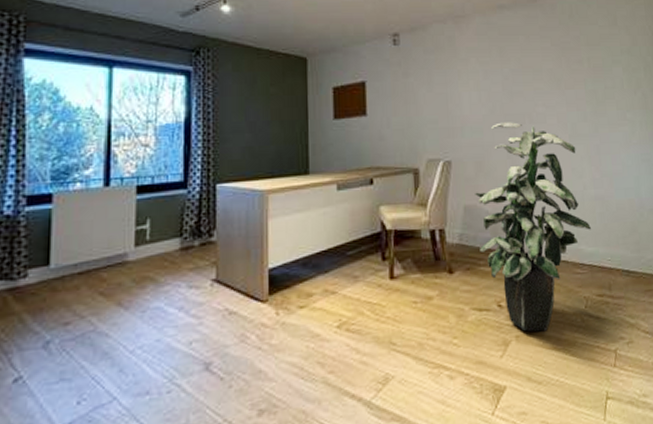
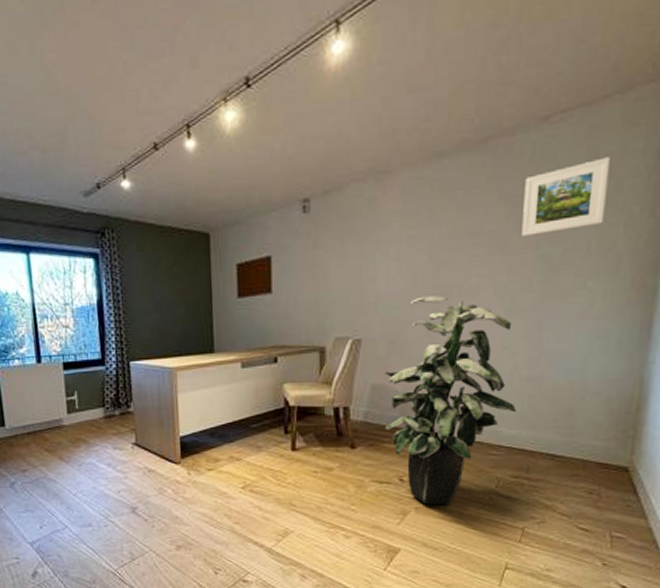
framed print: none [568,19,629,75] -> present [521,157,610,236]

